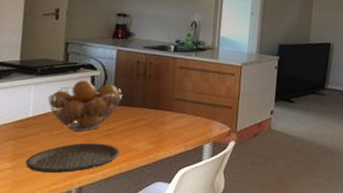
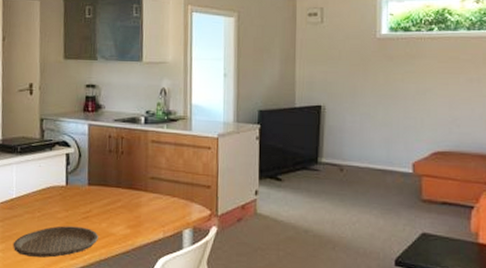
fruit basket: present [48,80,122,131] -> none [28,158,97,213]

